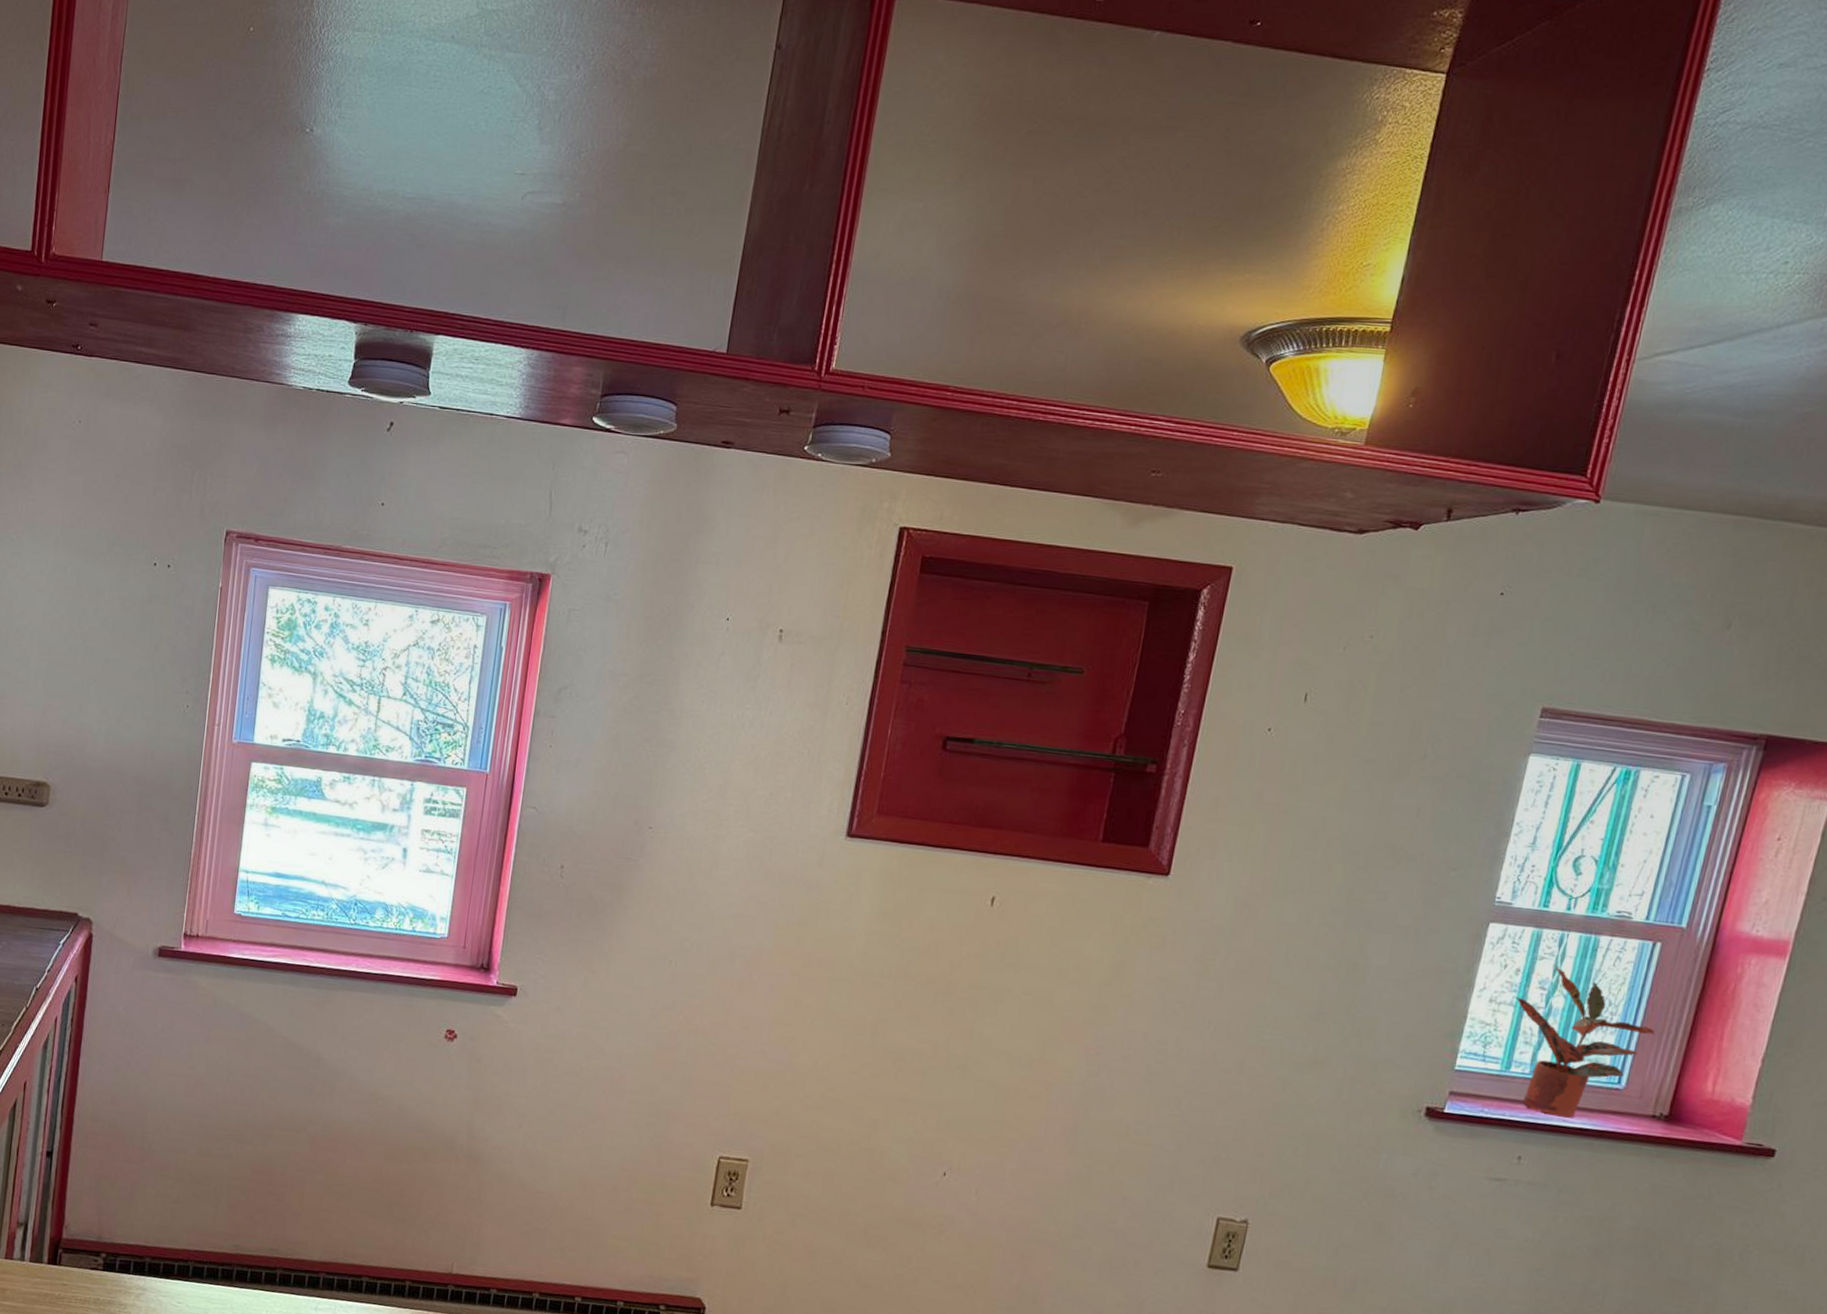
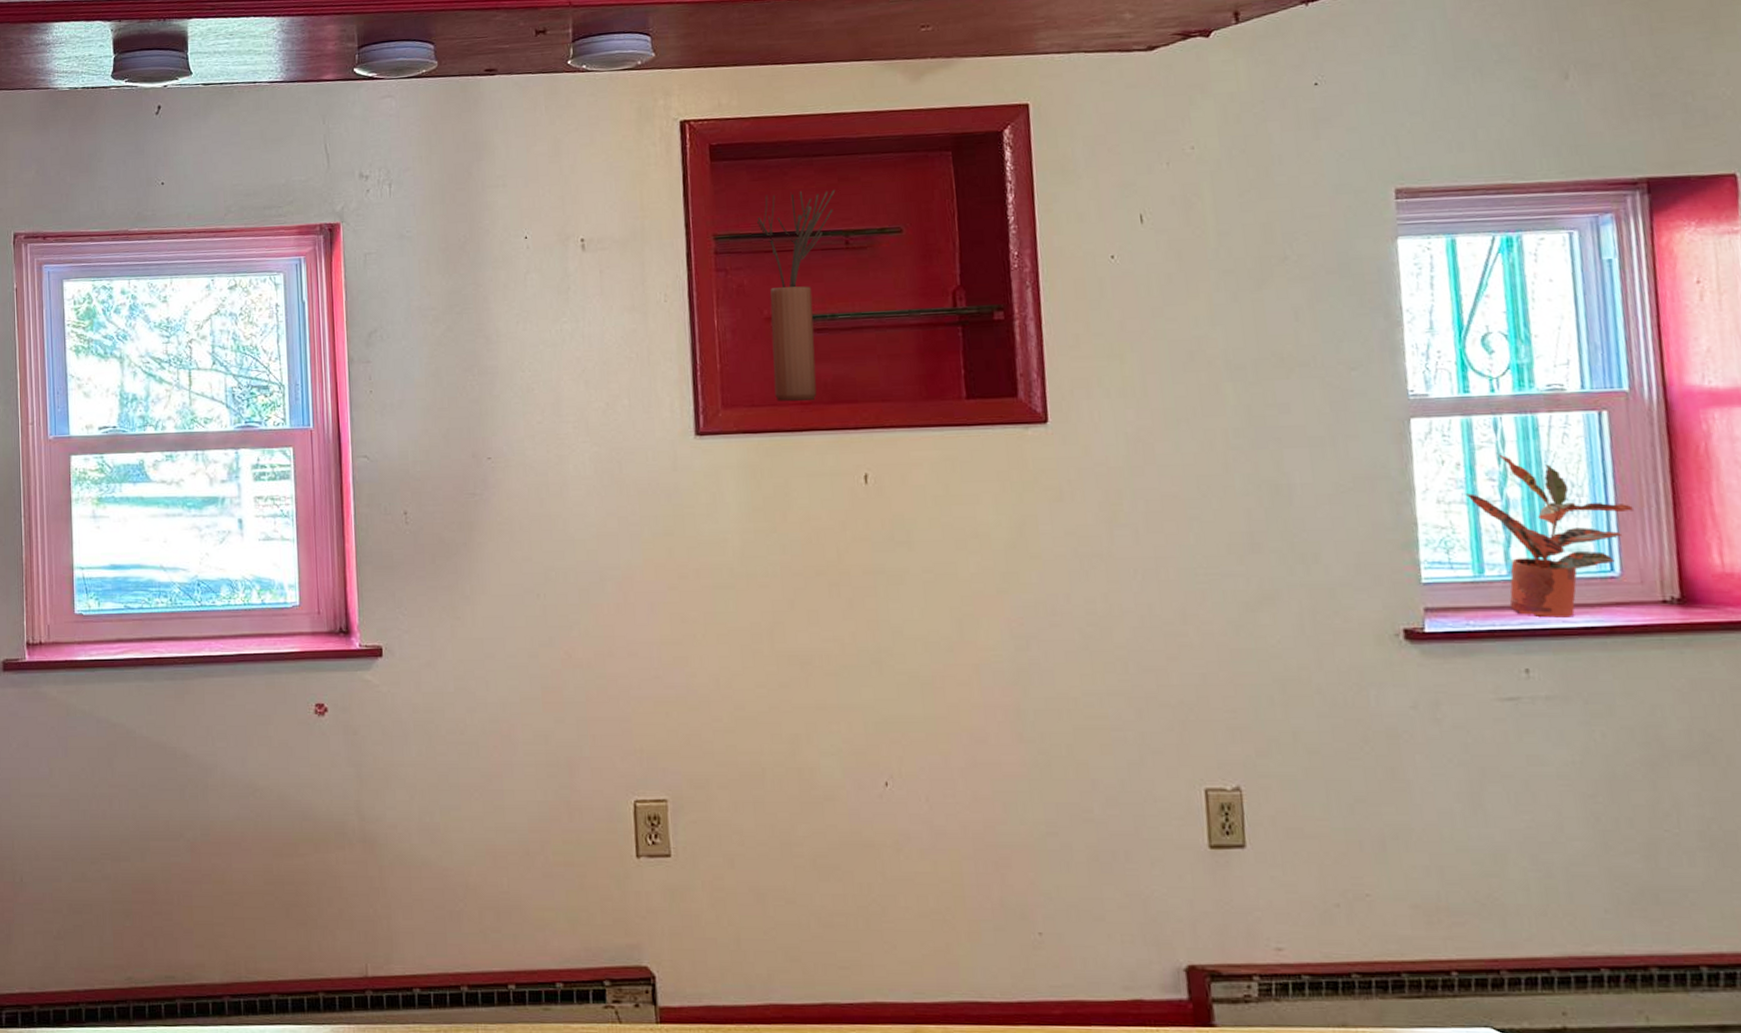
vase: none [928,615,1031,822] -> present [756,189,836,402]

